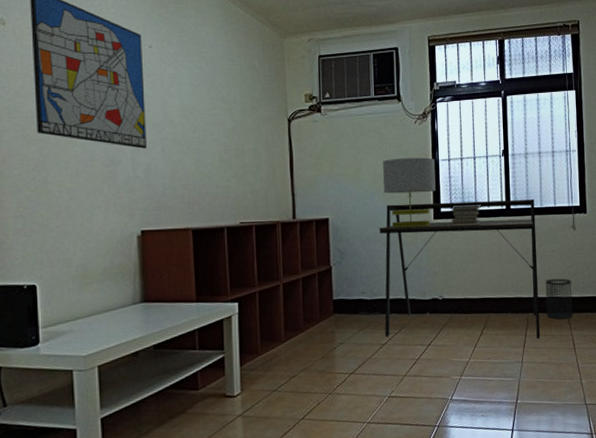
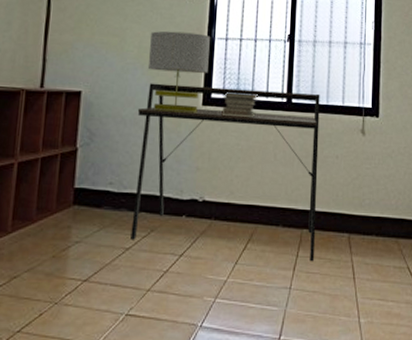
wastebasket: present [545,278,573,320] -> none [324,190,356,241]

